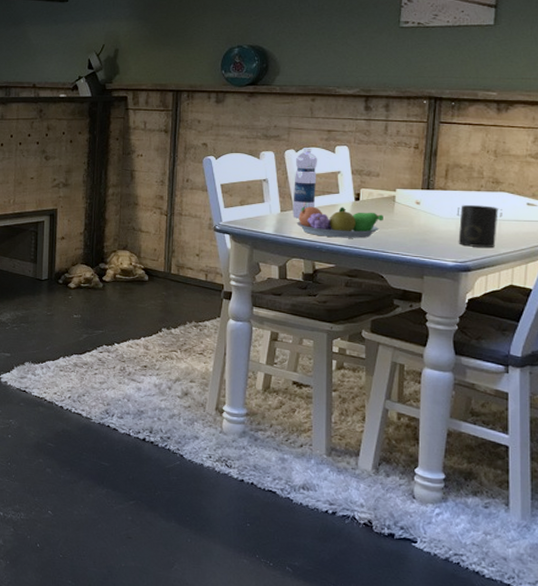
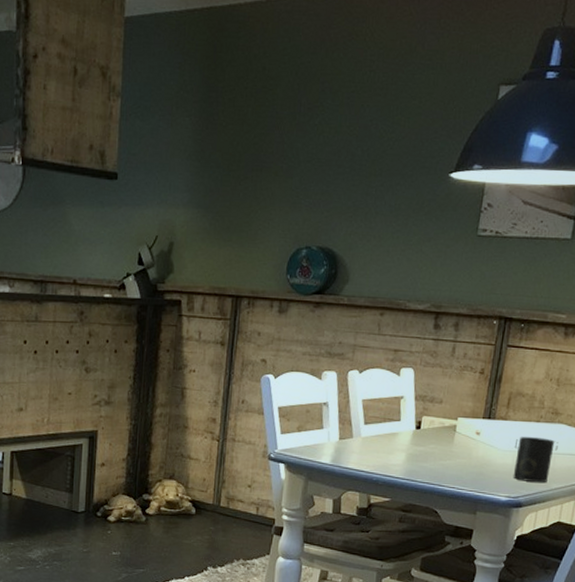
water bottle: present [292,148,318,219] -> none [351,368,382,448]
fruit bowl: present [296,206,383,238] -> none [354,434,443,471]

